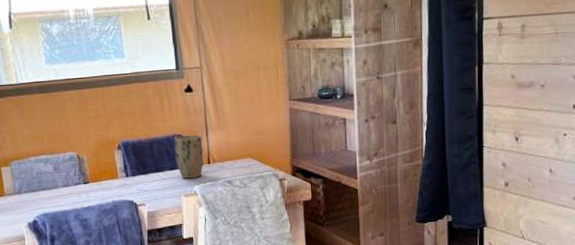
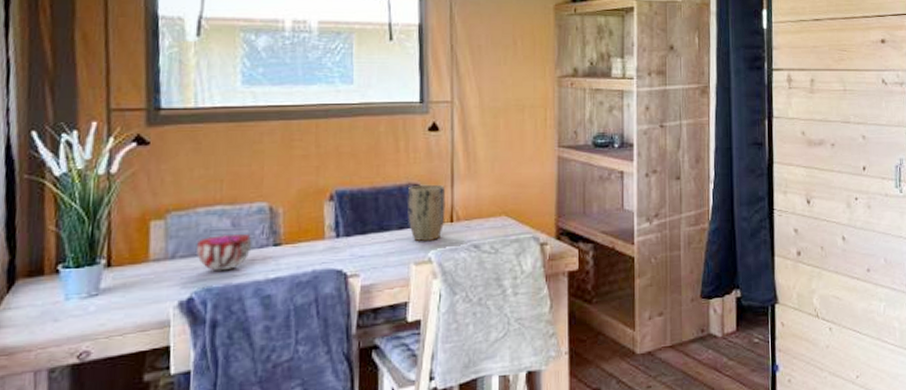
decorative bowl: none [33,175,69,202] -> present [197,234,252,271]

